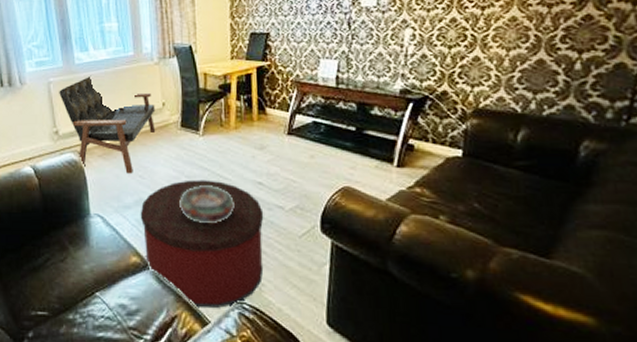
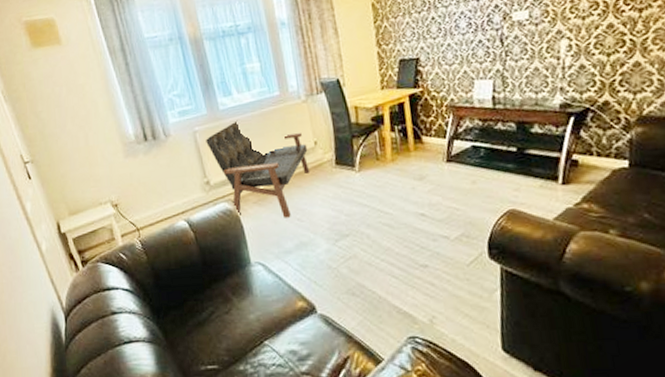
ottoman: present [140,180,264,308] -> none [302,216,434,347]
decorative bowl: present [179,185,235,224] -> none [341,221,399,262]

